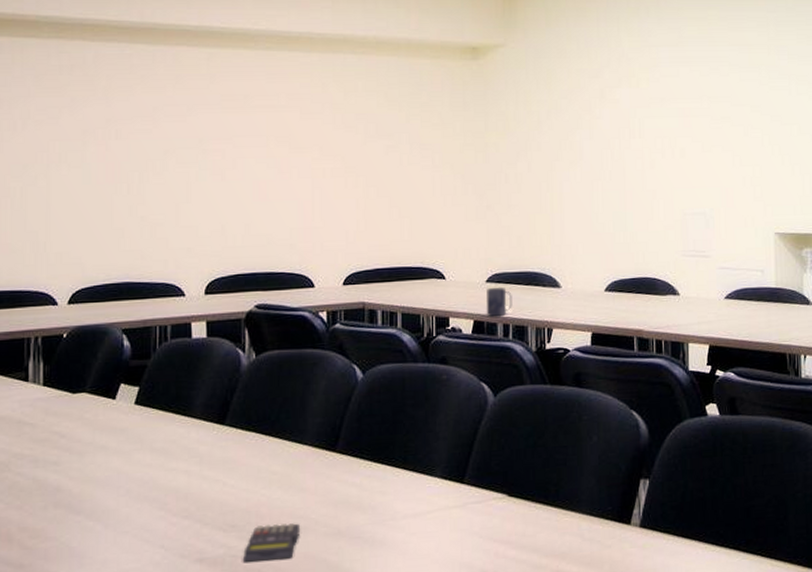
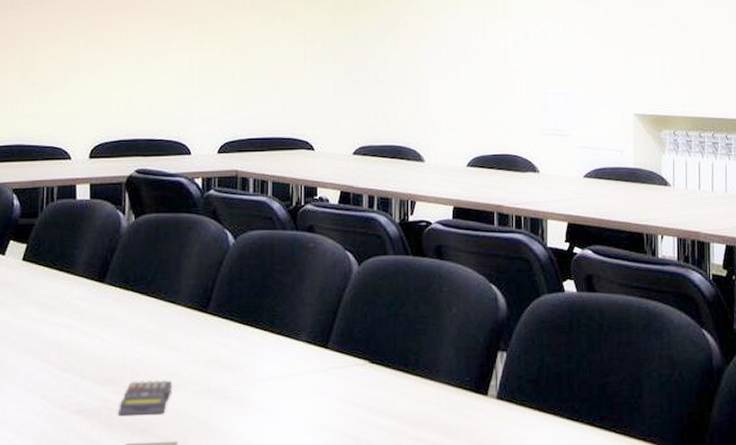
mug: present [485,288,512,317] -> none [352,160,378,189]

